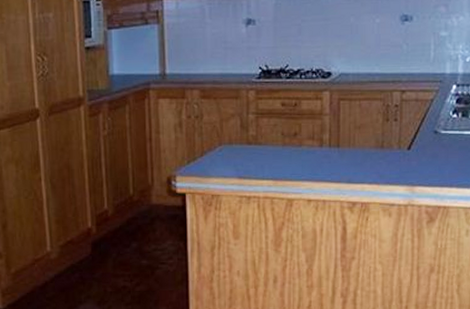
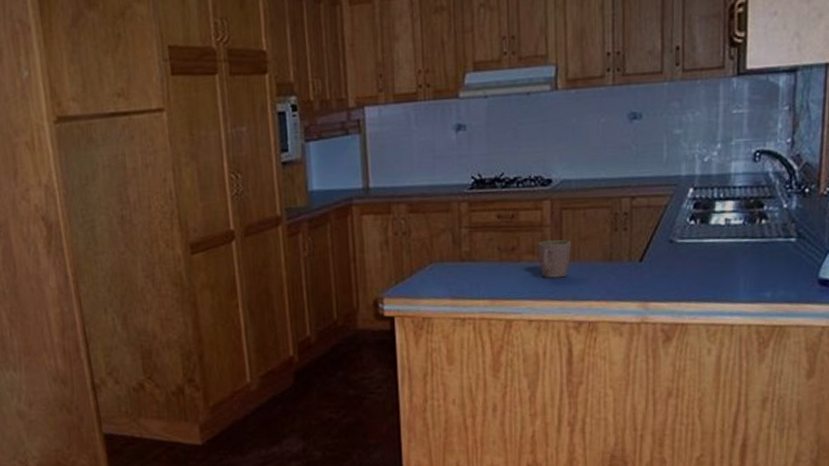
mug: none [317,128,348,162] -> present [538,240,572,278]

